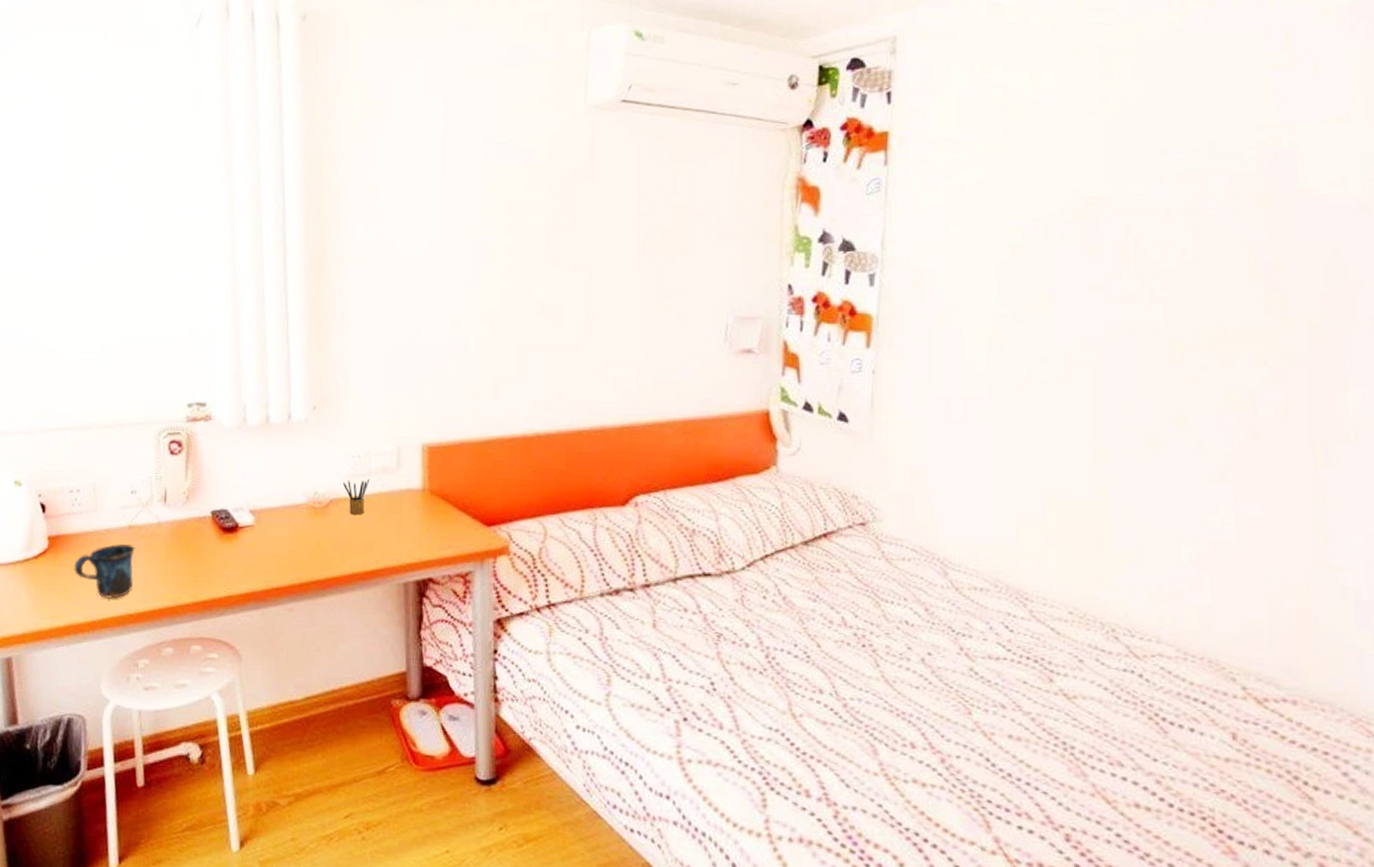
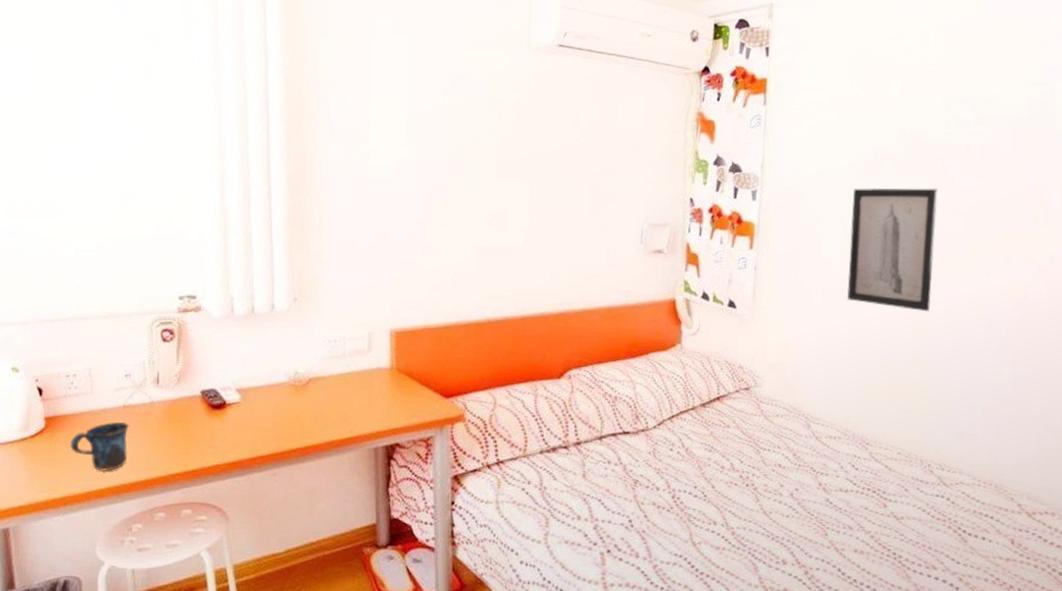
pencil box: present [342,479,370,515] -> none [320,360,345,391]
wall art: none [997,267,1125,429] -> present [847,187,938,312]

